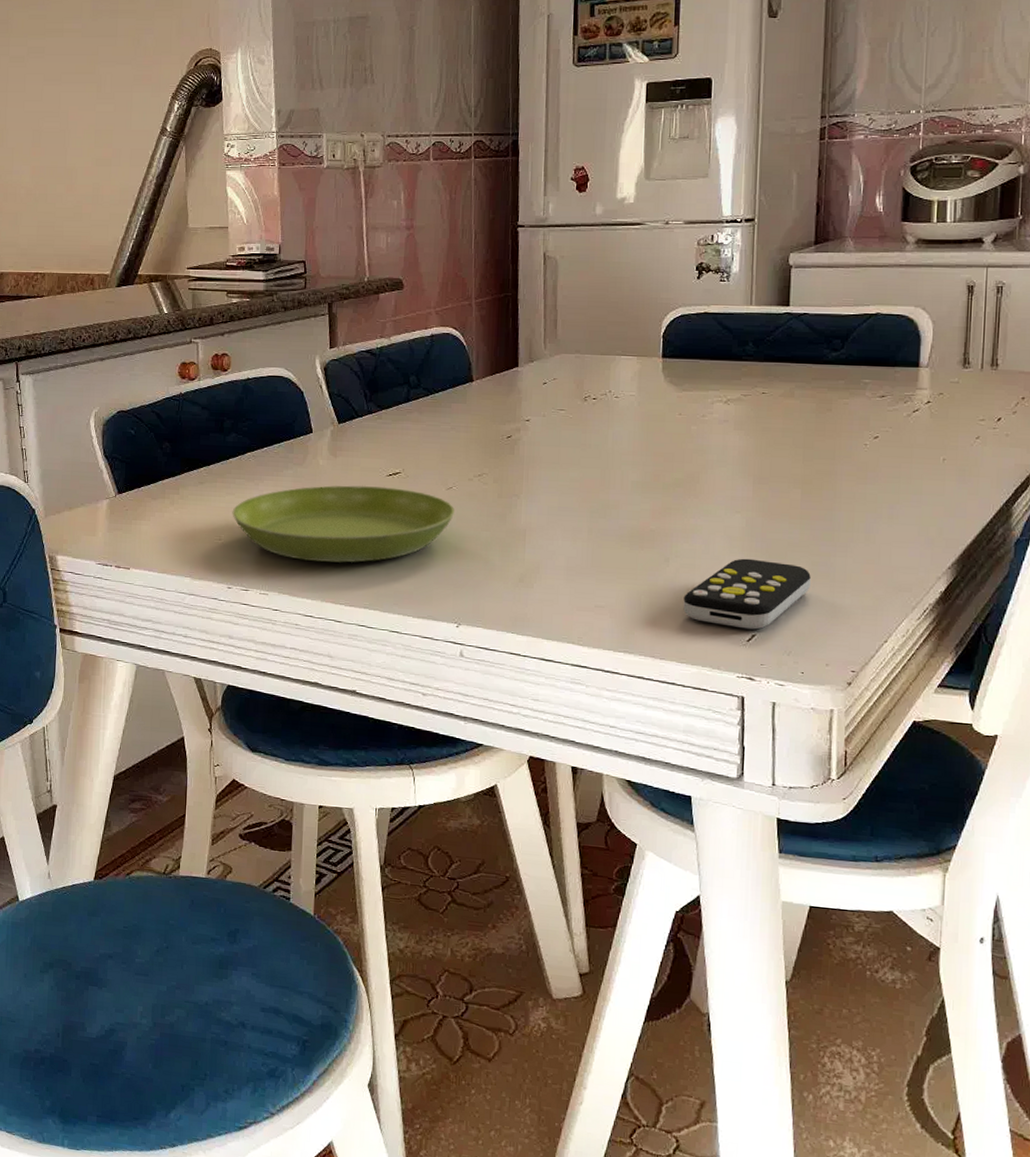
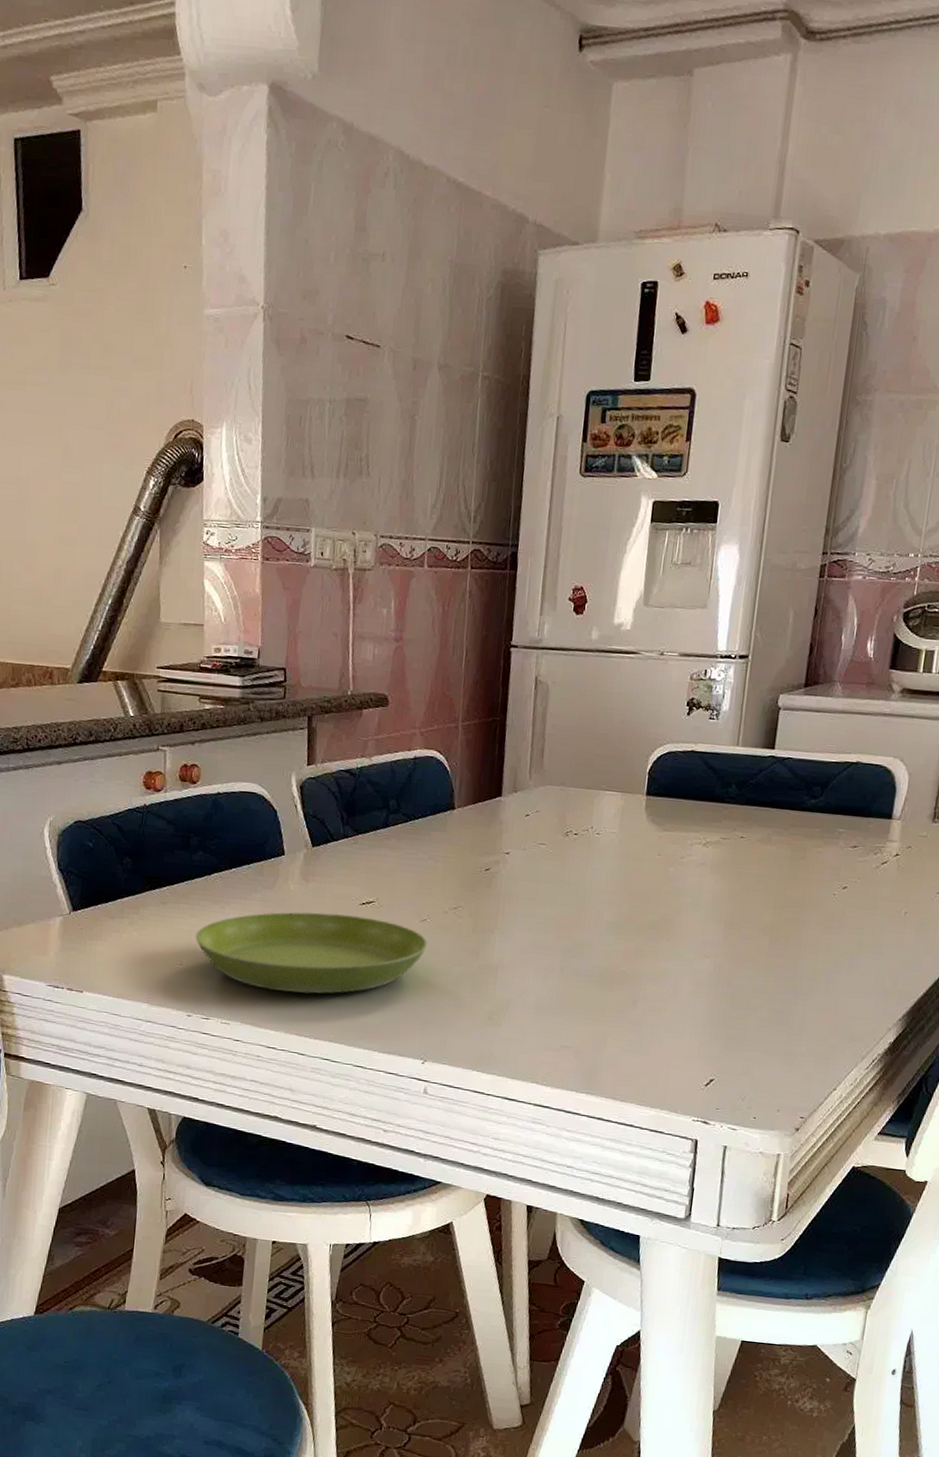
remote control: present [683,558,811,630] -> none [646,1003,771,1075]

